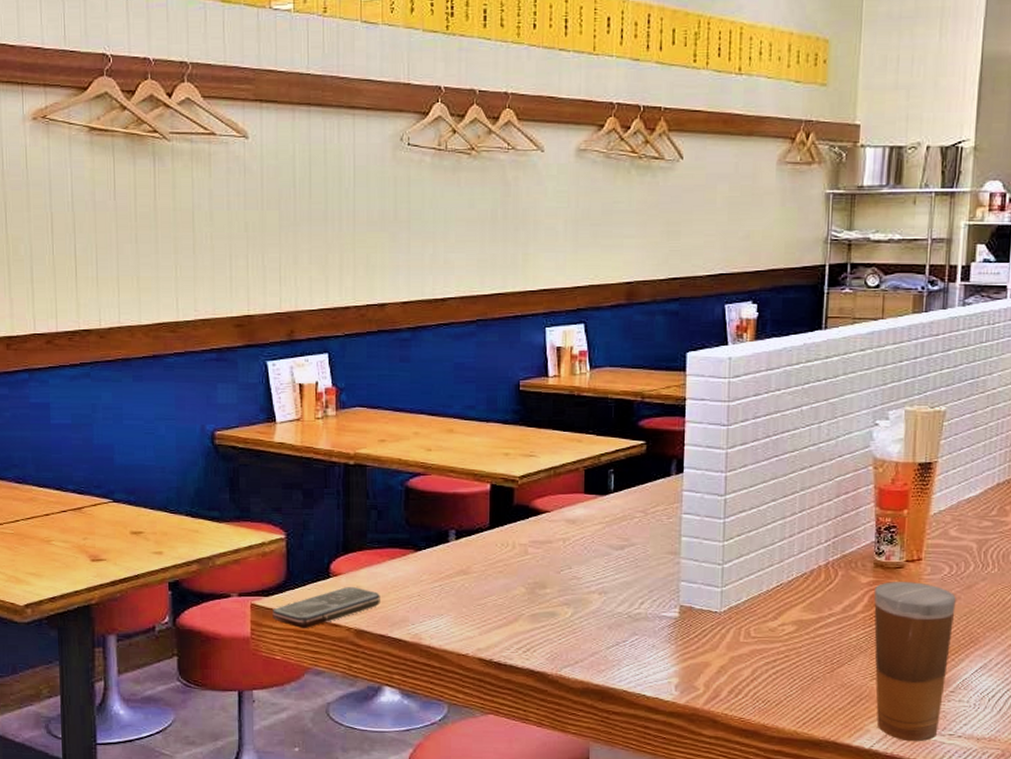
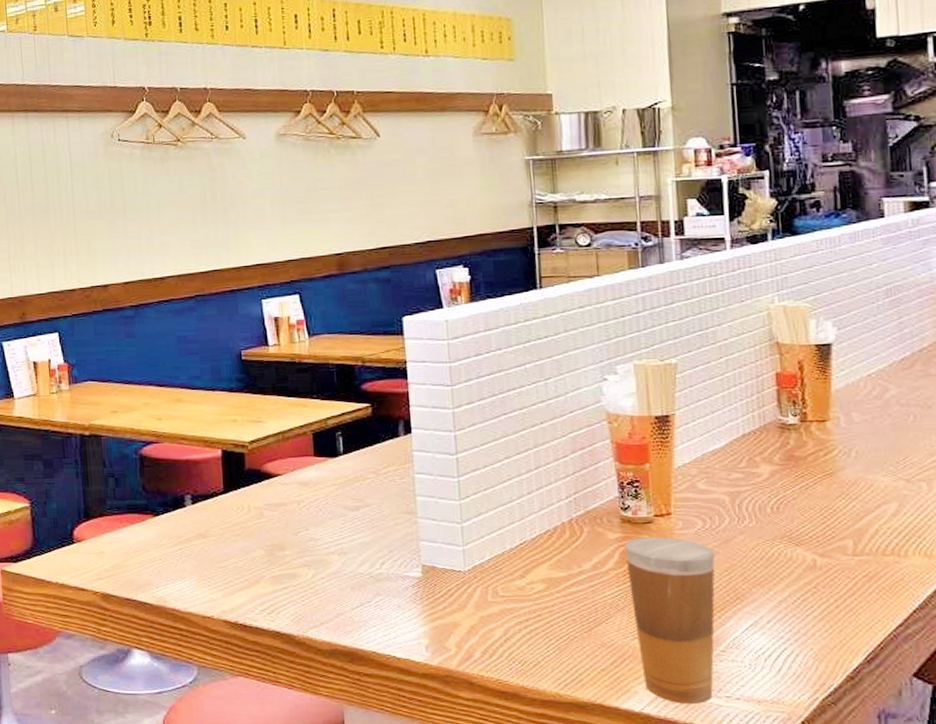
mobile phone: present [272,587,380,629] -> none [22,552,124,594]

